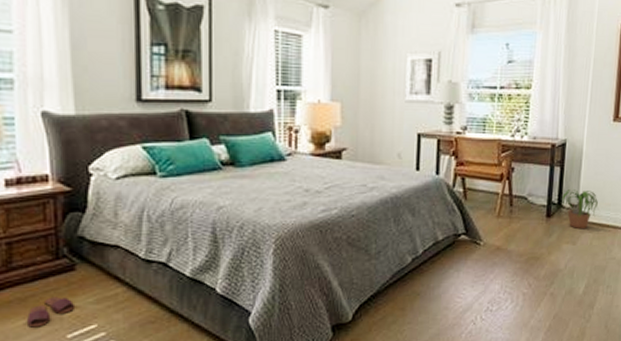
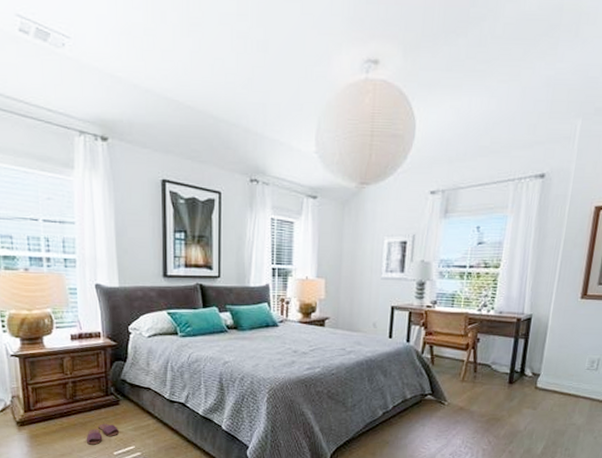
potted plant: present [562,189,599,230] -> none [525,360,561,397]

